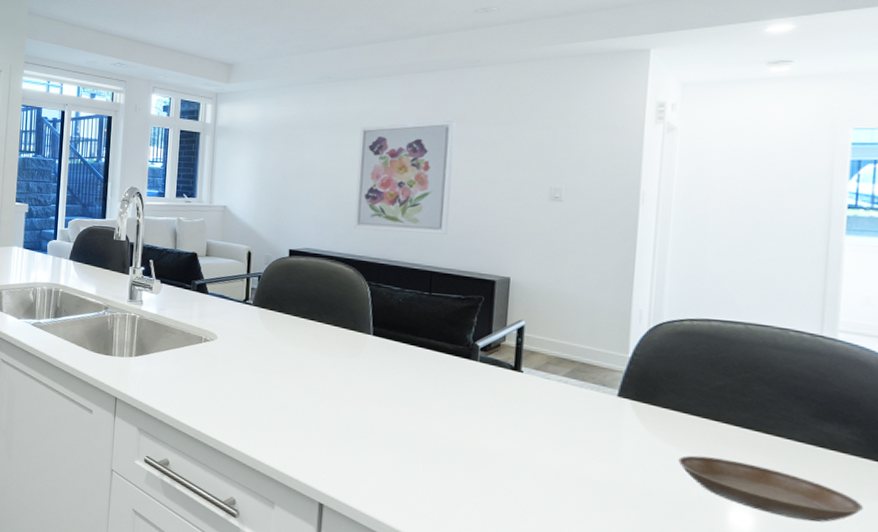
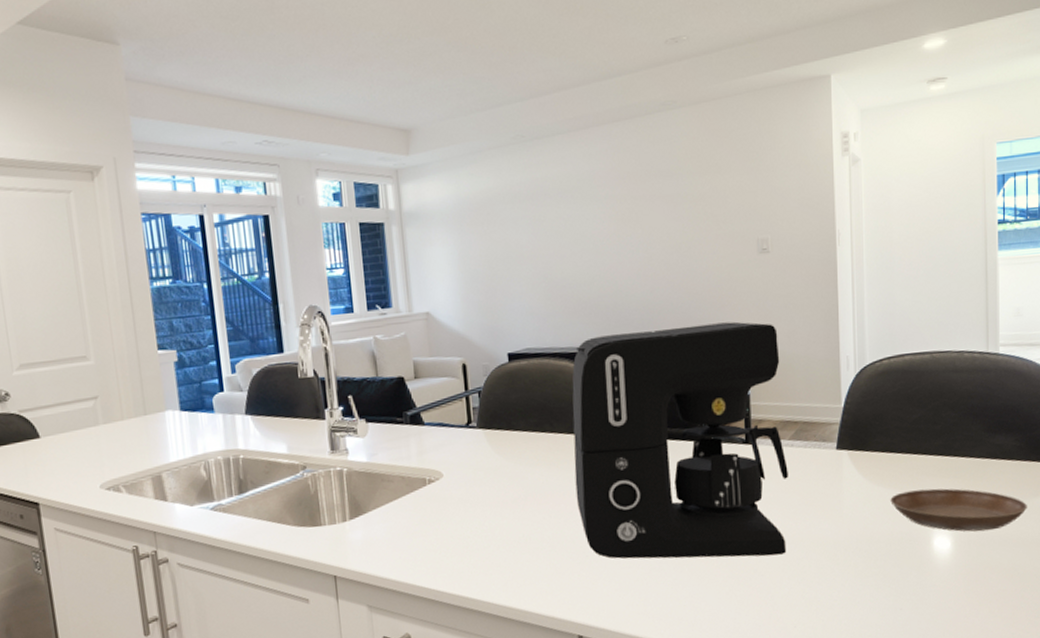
coffee maker: none [334,248,562,484] -> present [572,321,788,559]
wall art: present [354,121,455,234] -> none [564,175,667,316]

